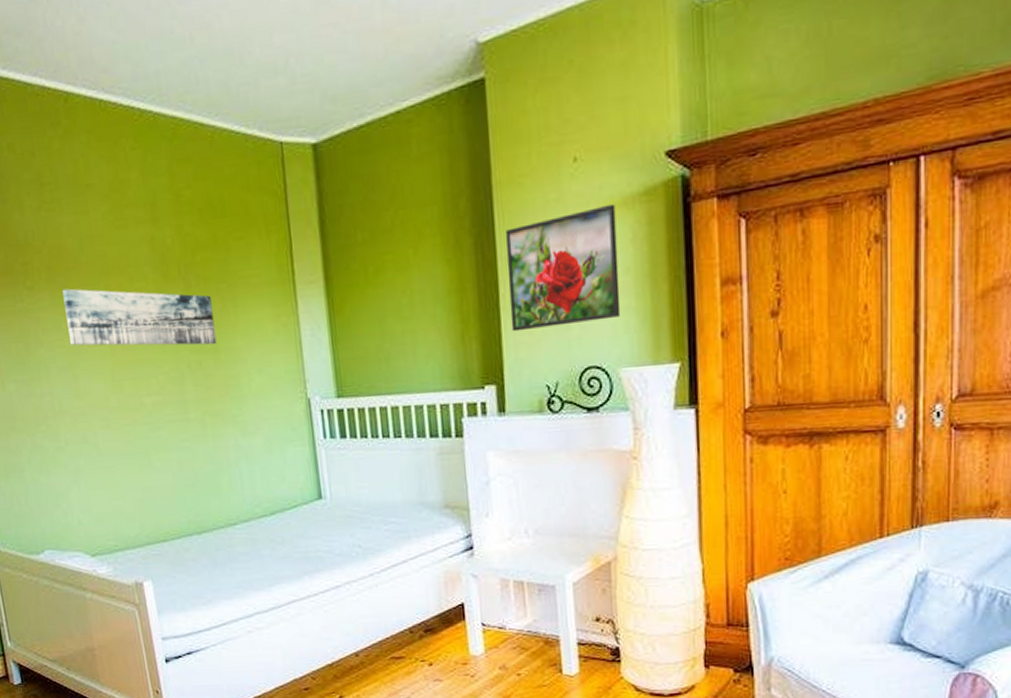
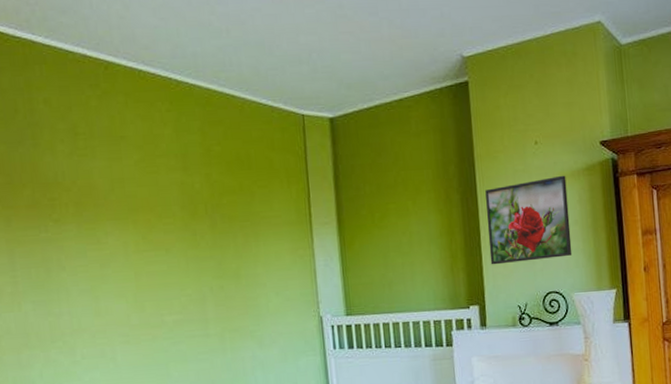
wall art: present [62,288,217,346] -> none [90,222,238,272]

